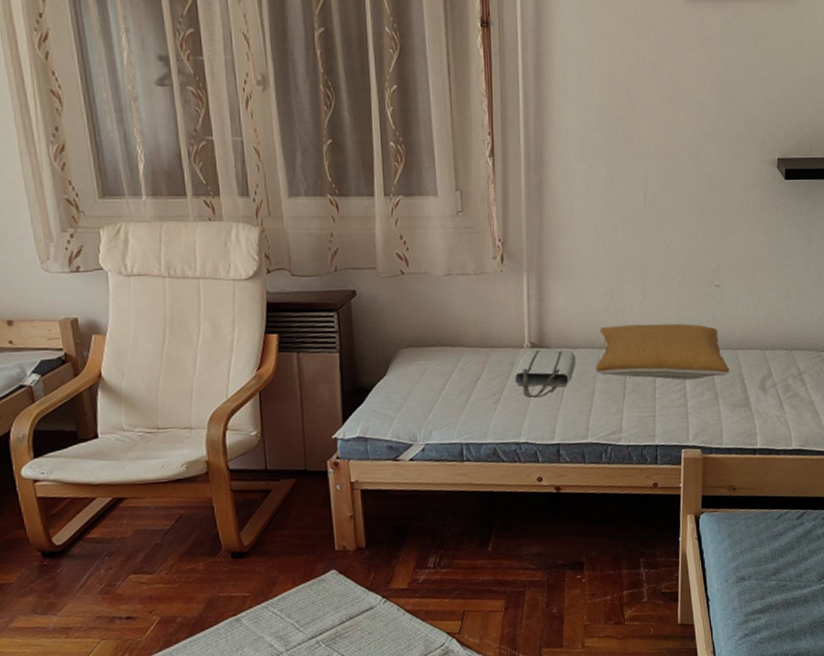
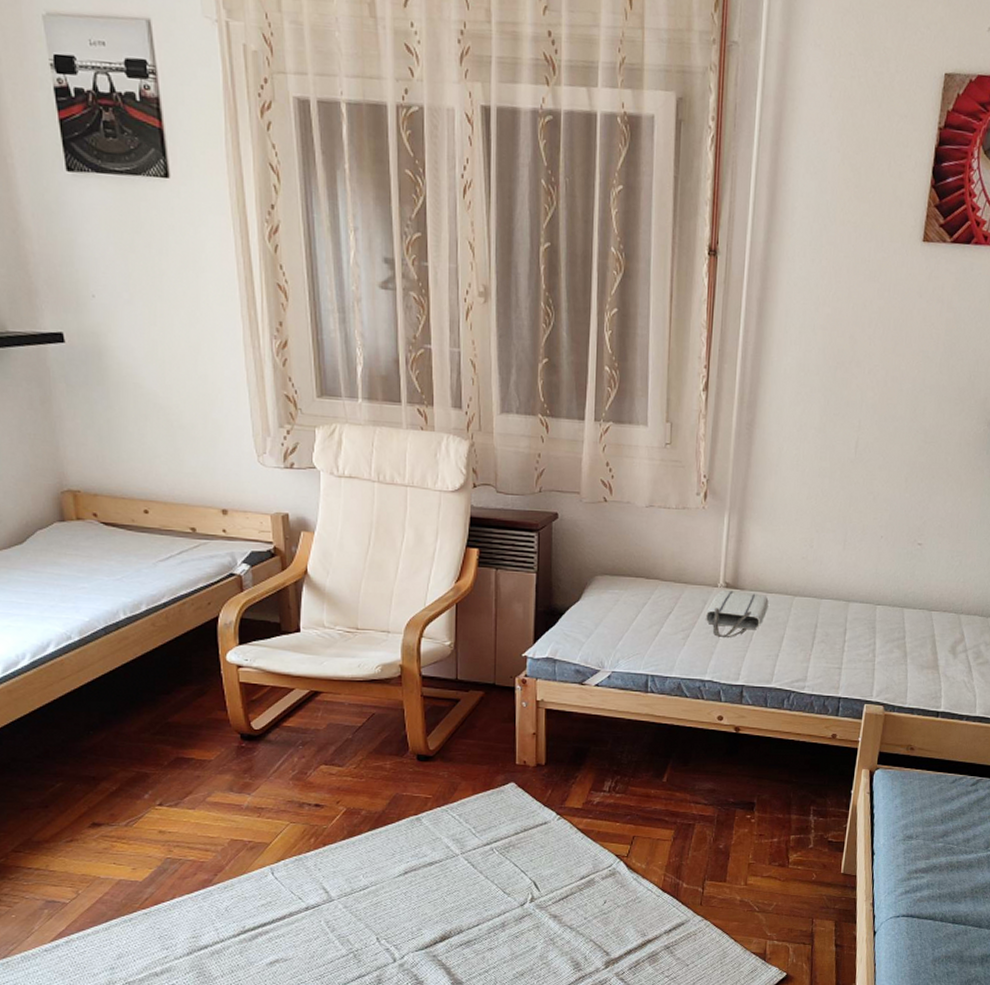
pillow: present [596,323,730,380] -> none [787,574,922,636]

